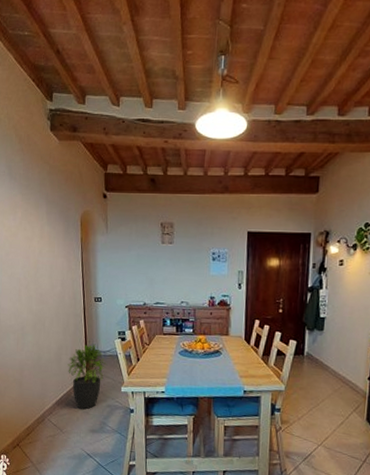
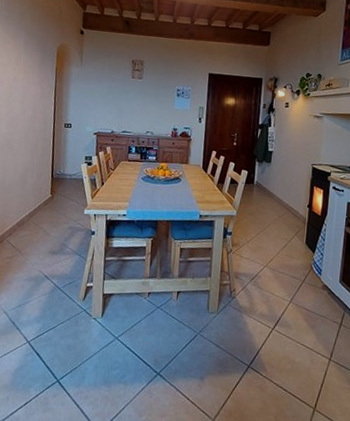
potted plant: present [67,344,107,410] -> none [32,167,72,231]

